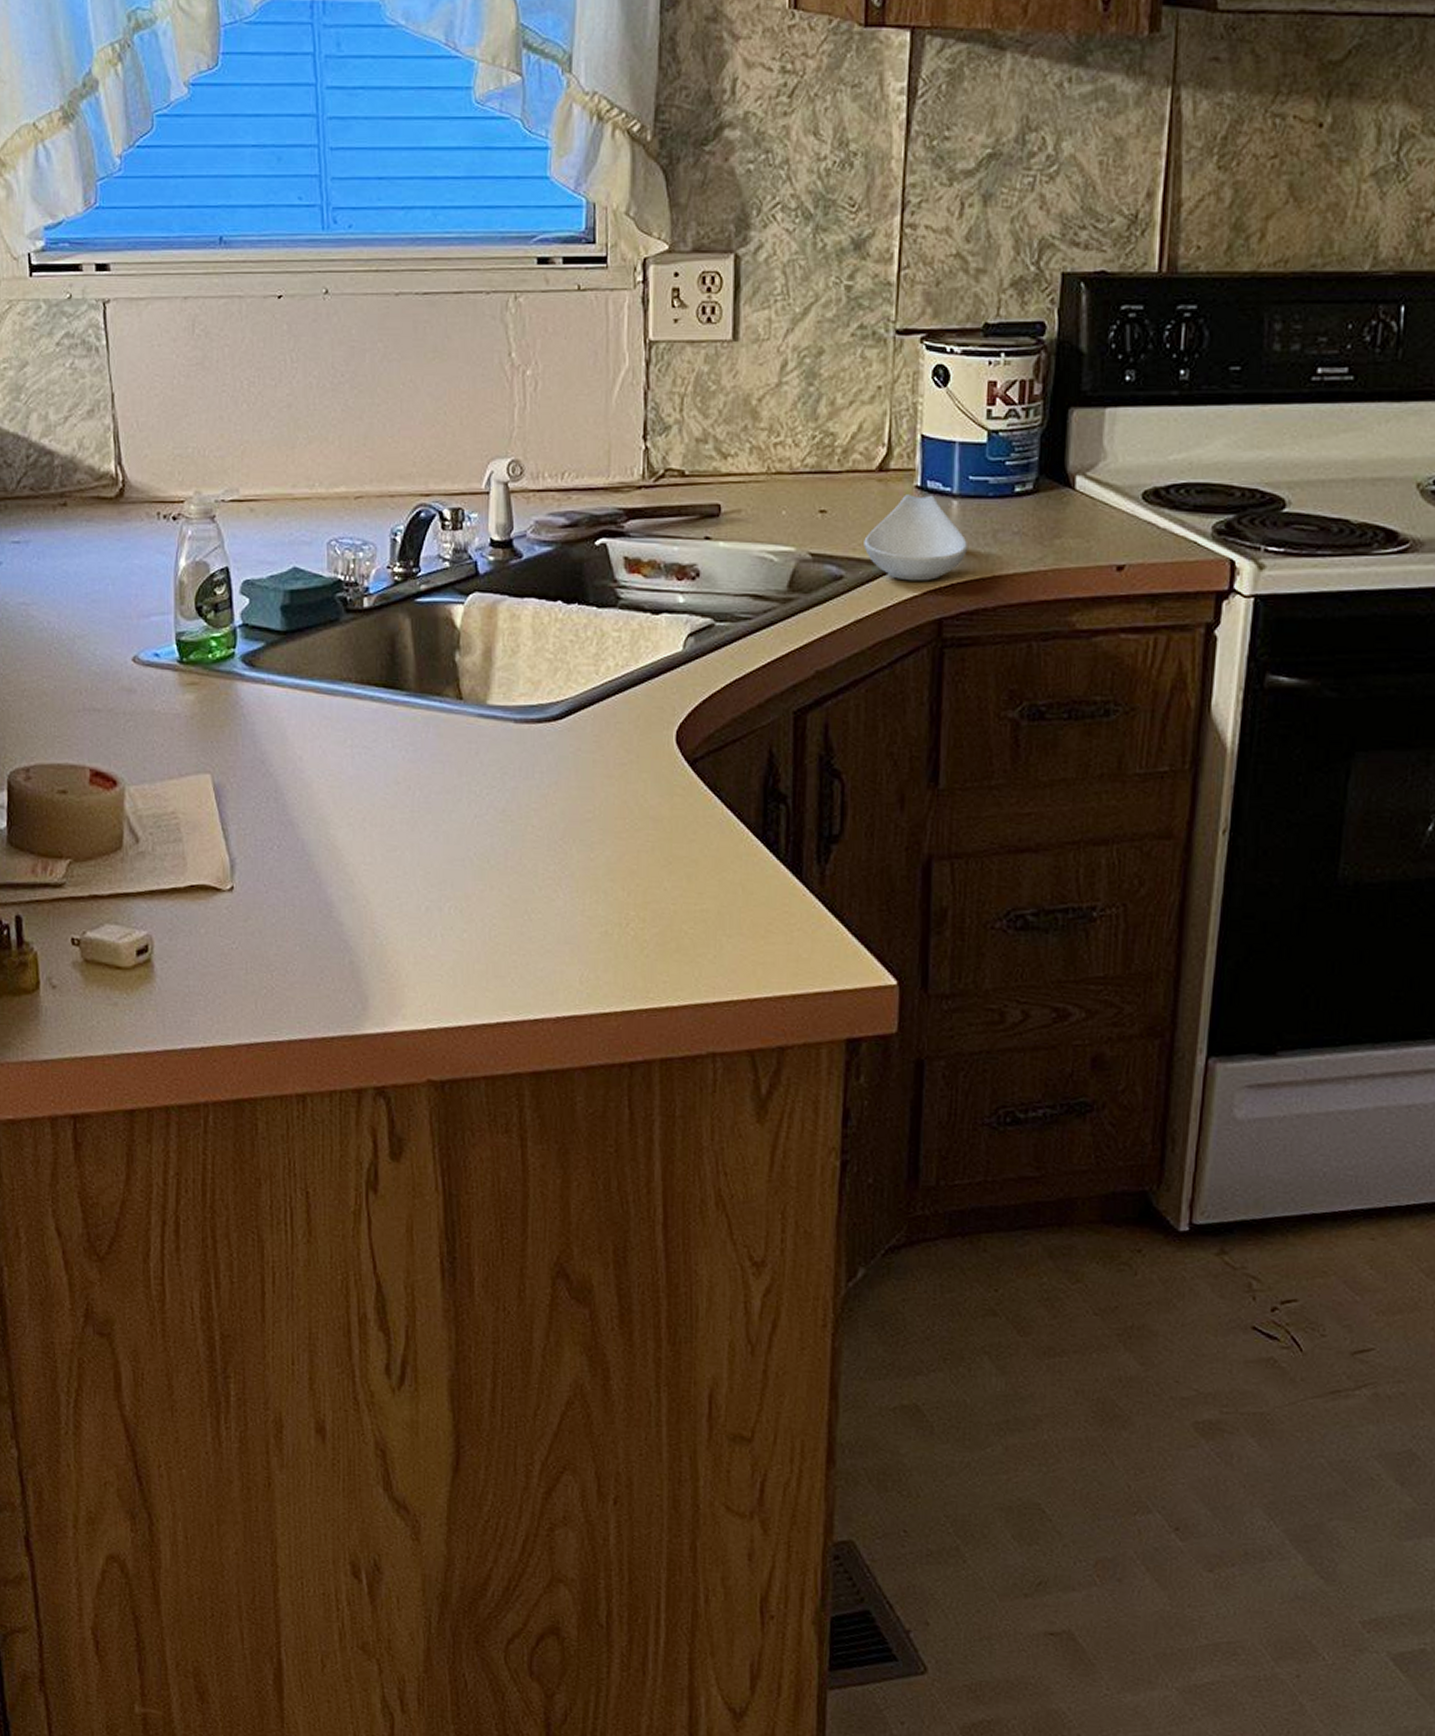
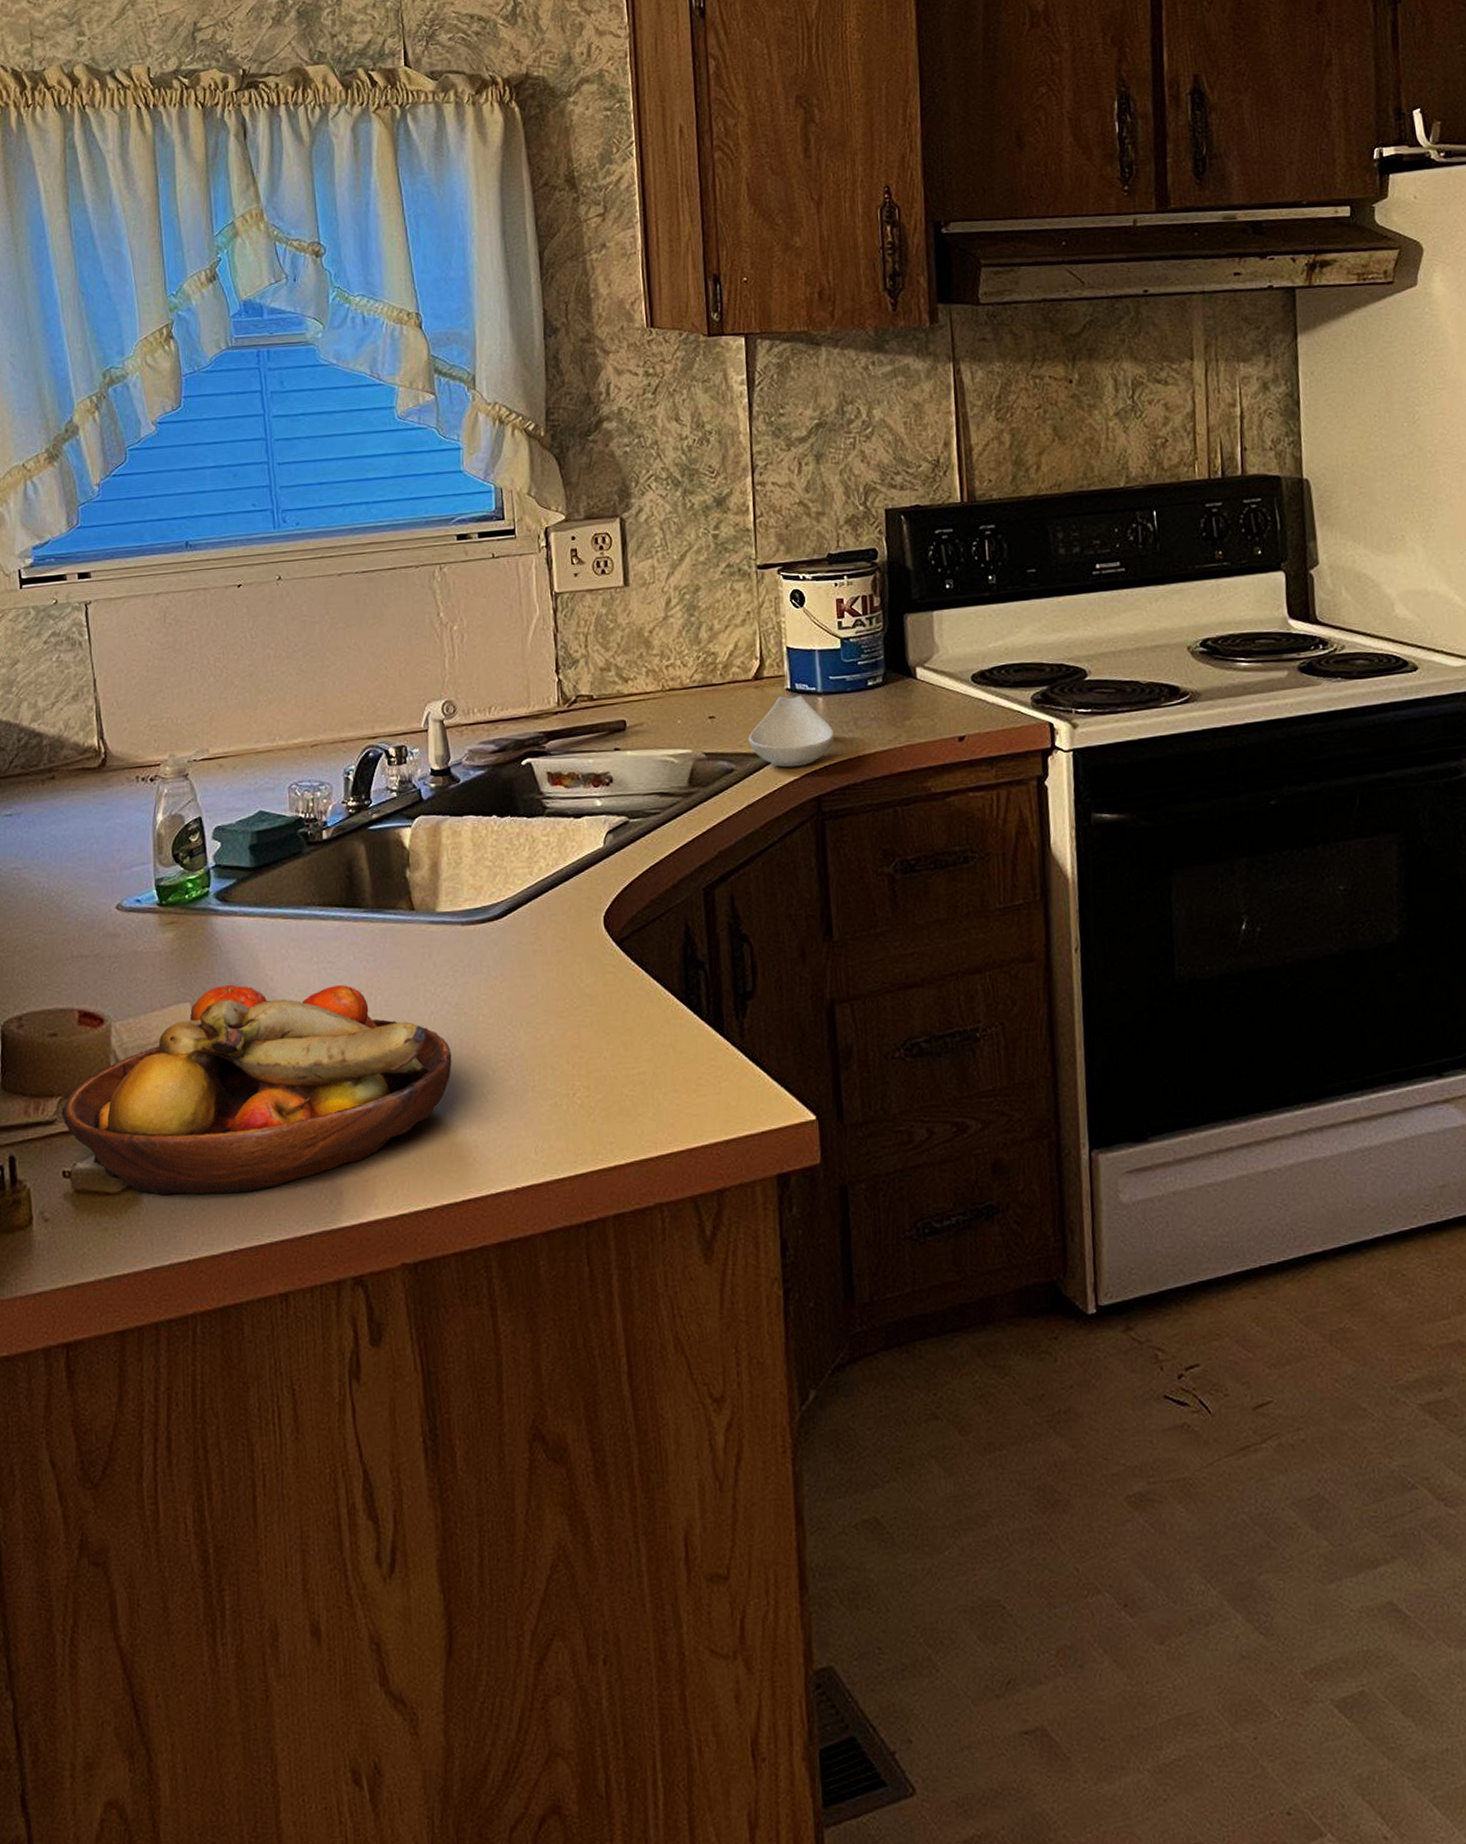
fruit bowl: none [71,759,495,985] -> present [61,984,452,1195]

